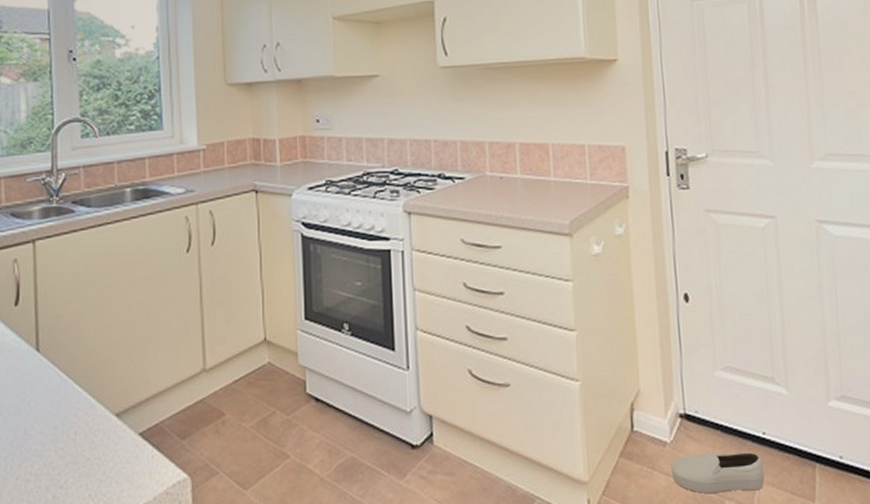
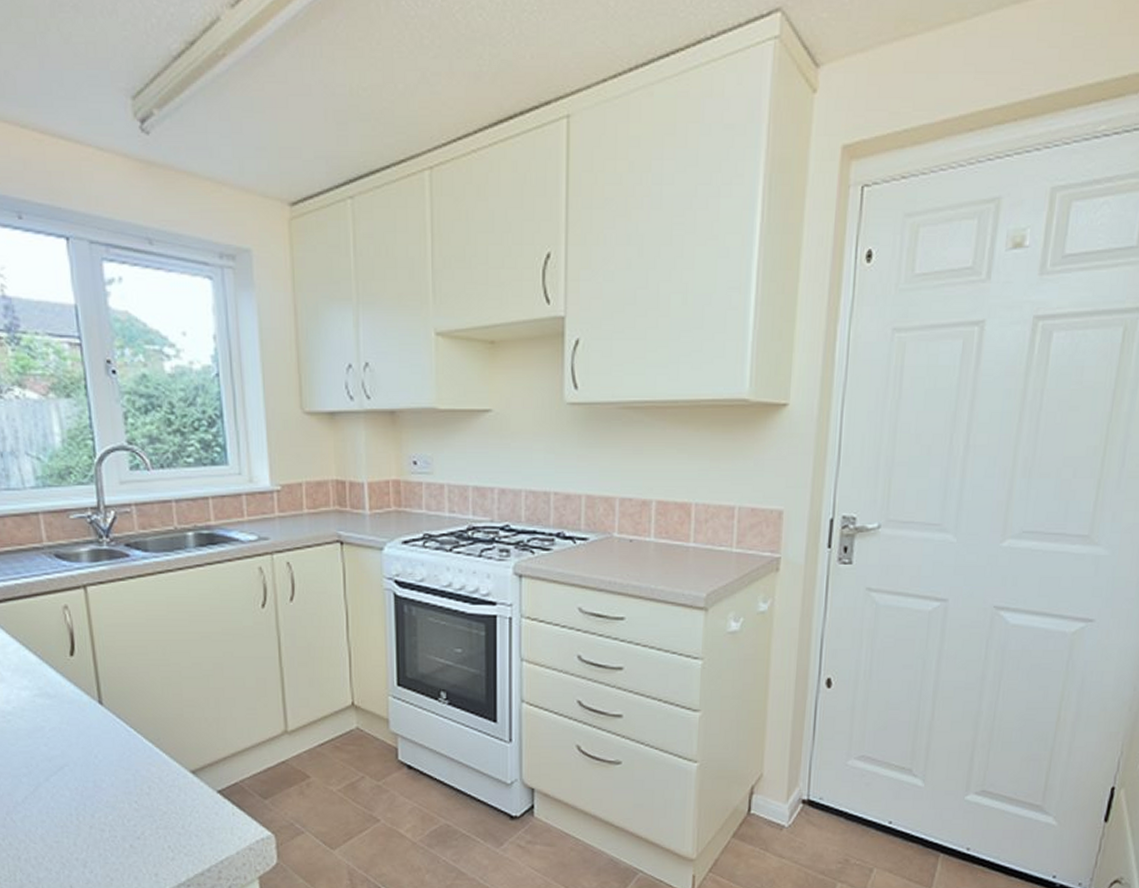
shoe: present [671,452,765,494] -> none [785,837,884,877]

